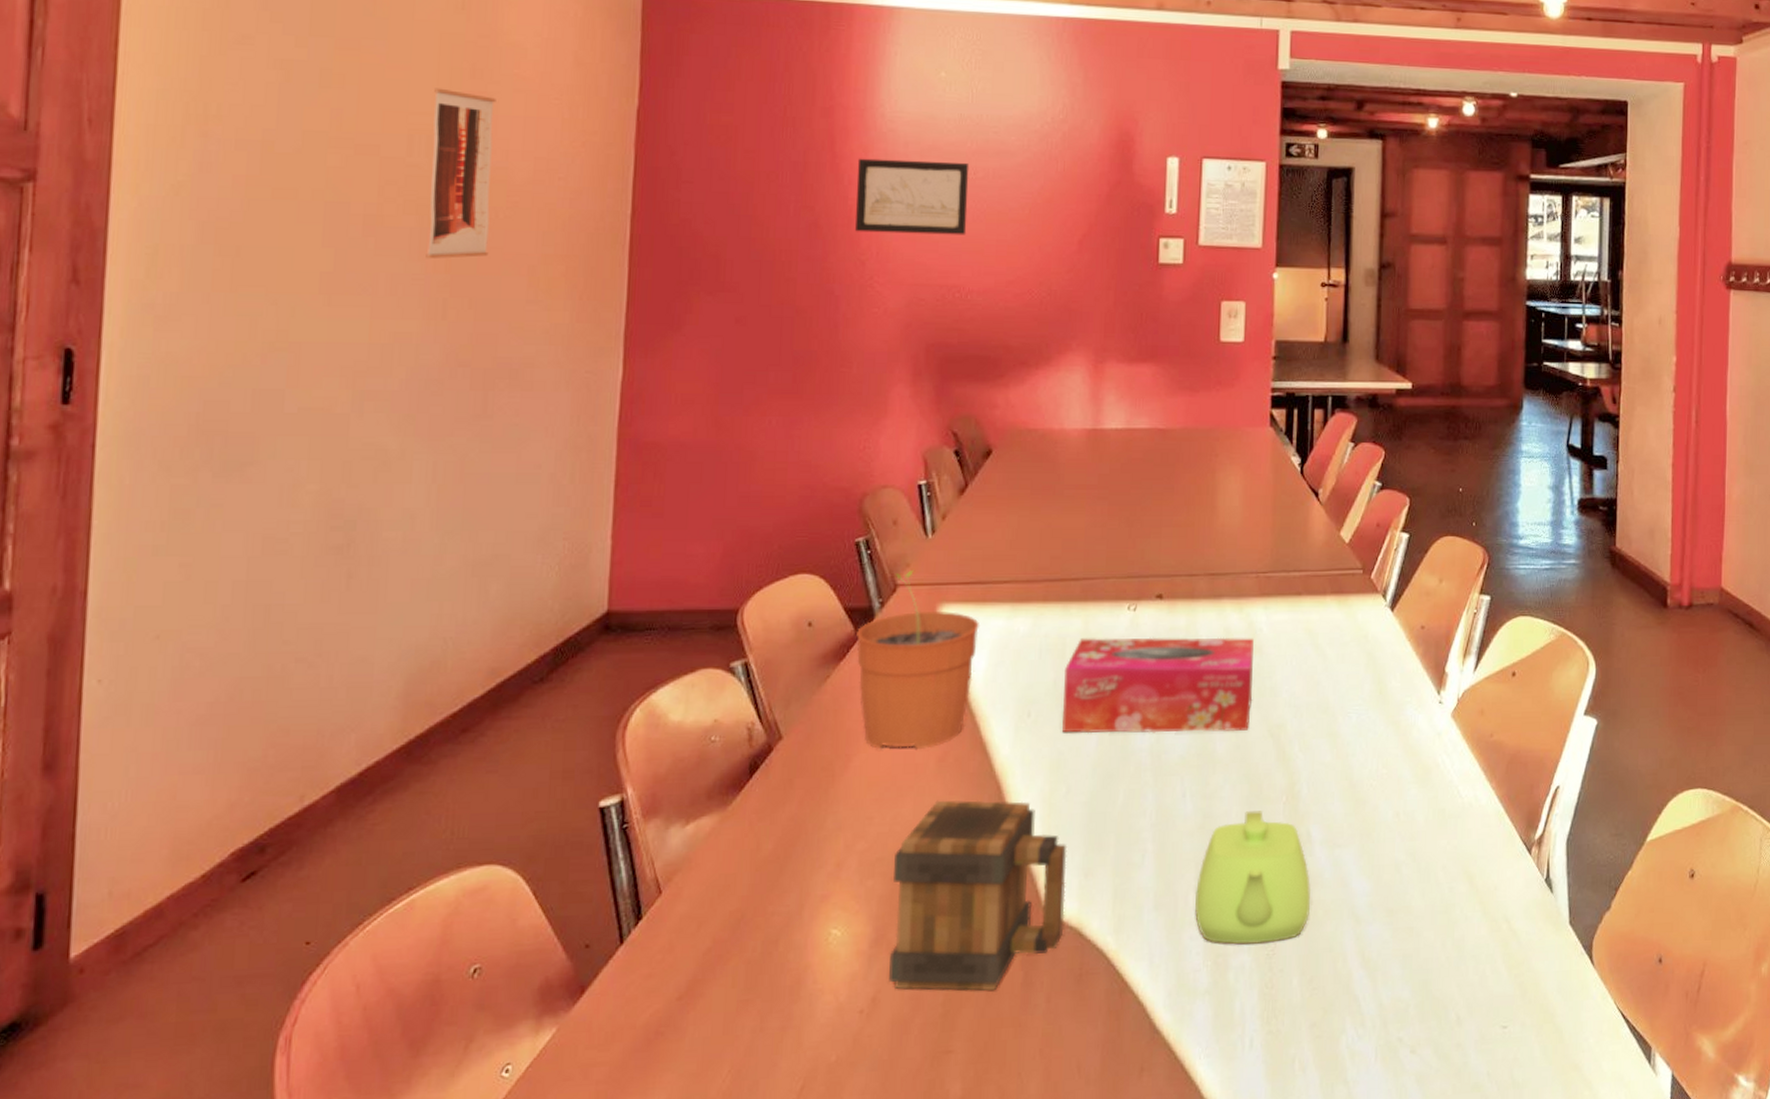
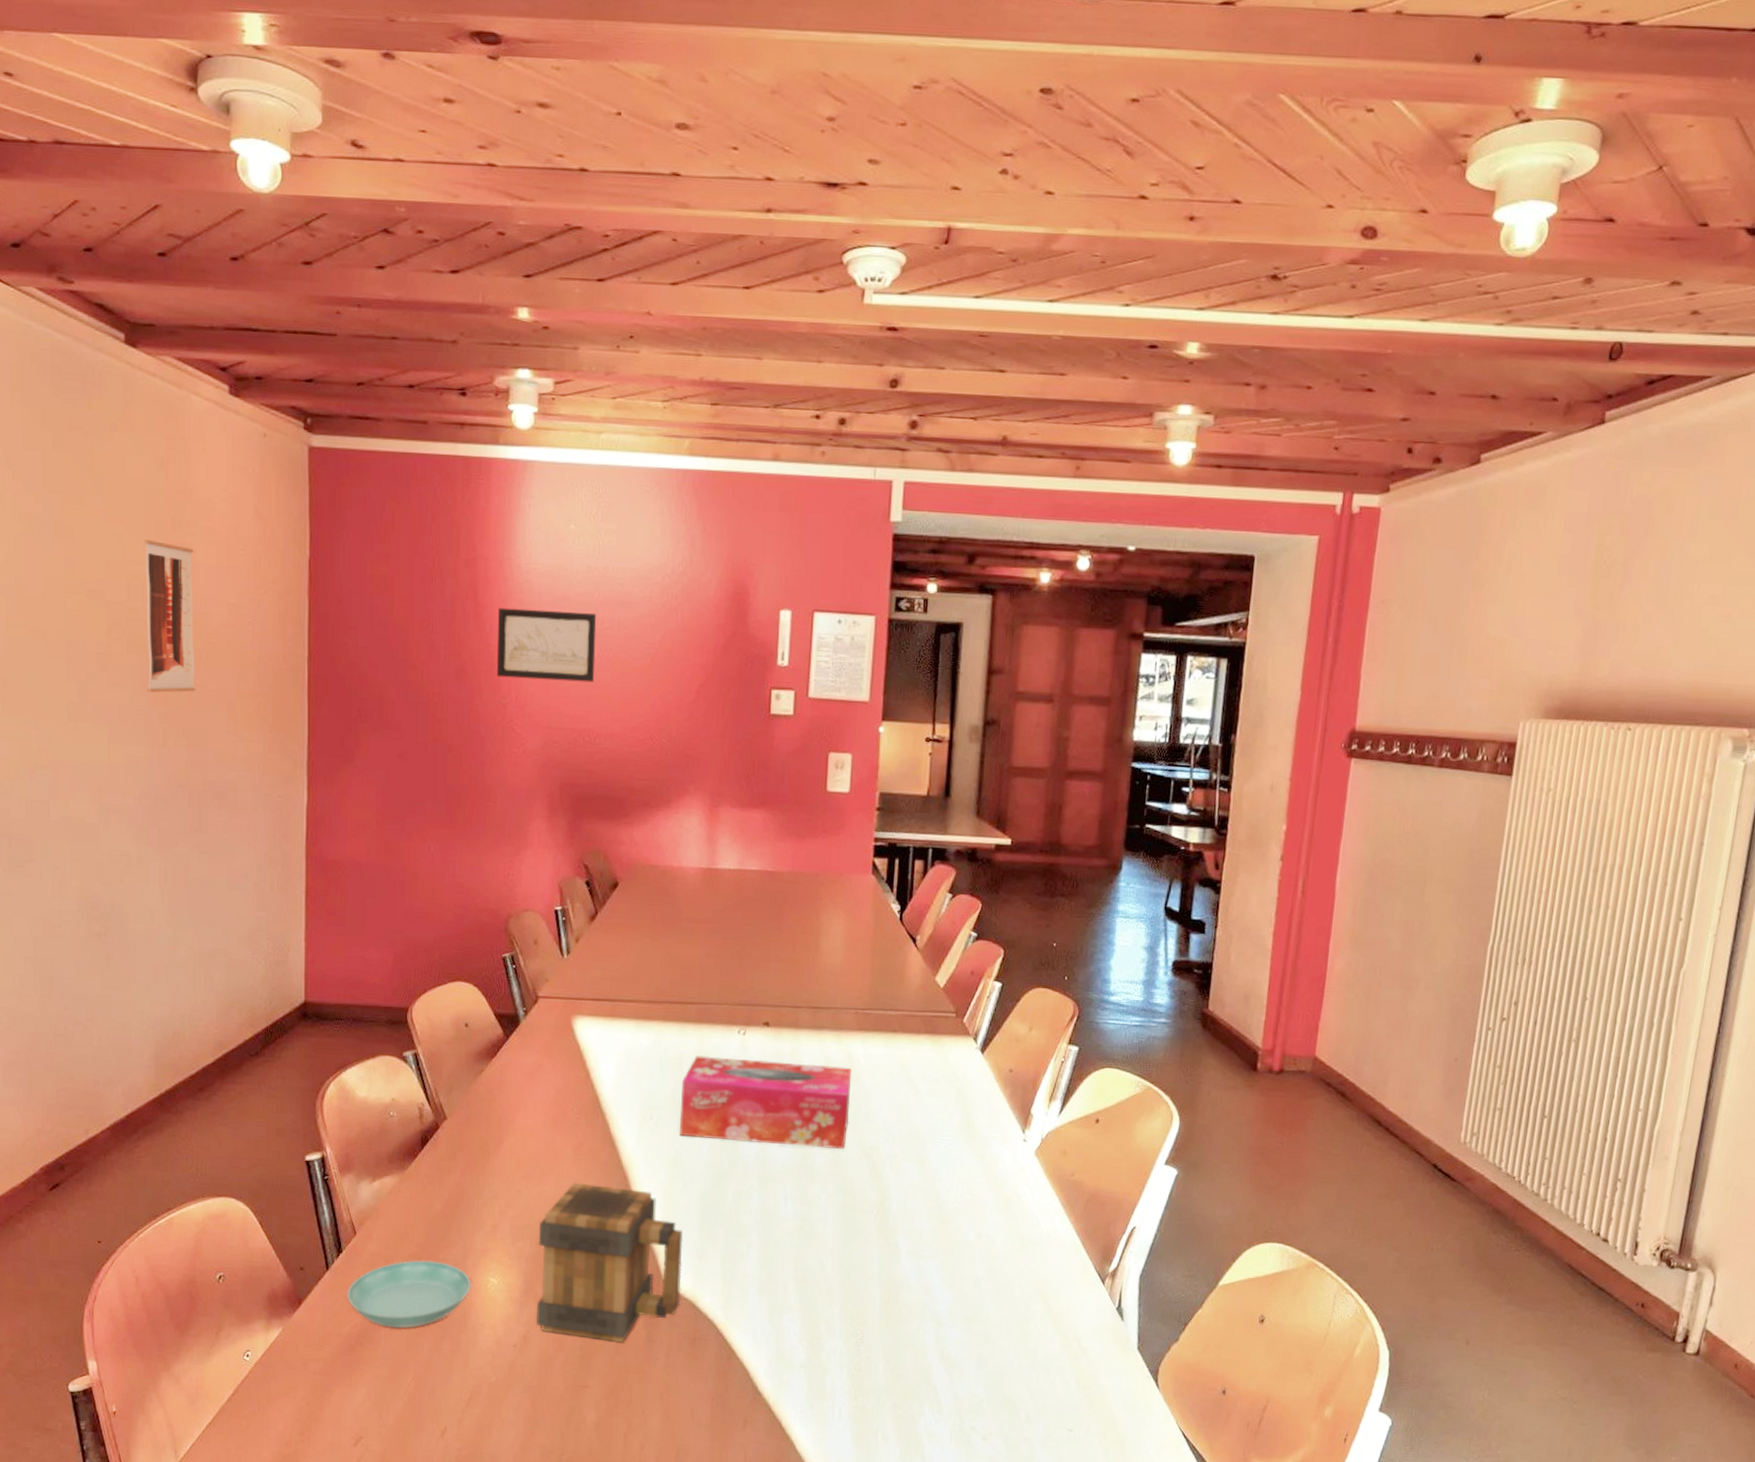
saucer: none [645,916,809,1009] -> present [346,1260,472,1329]
plant pot: present [857,569,981,750] -> none [505,984,609,1140]
teapot: present [1195,811,1310,945] -> none [793,1219,897,1333]

